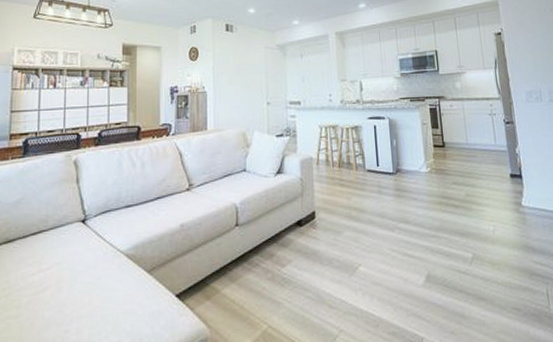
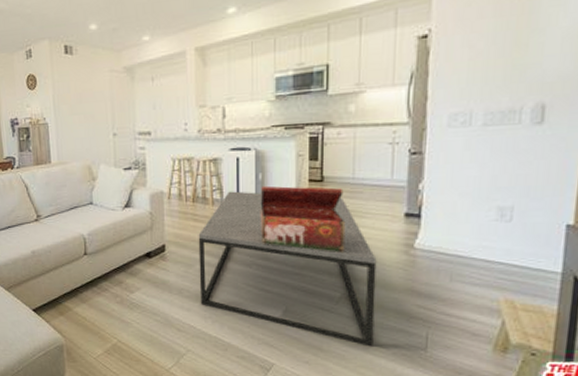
coffee table: none [345,156,507,309] -> present [198,191,377,347]
decorative box: none [396,151,470,214] -> present [260,185,346,254]

